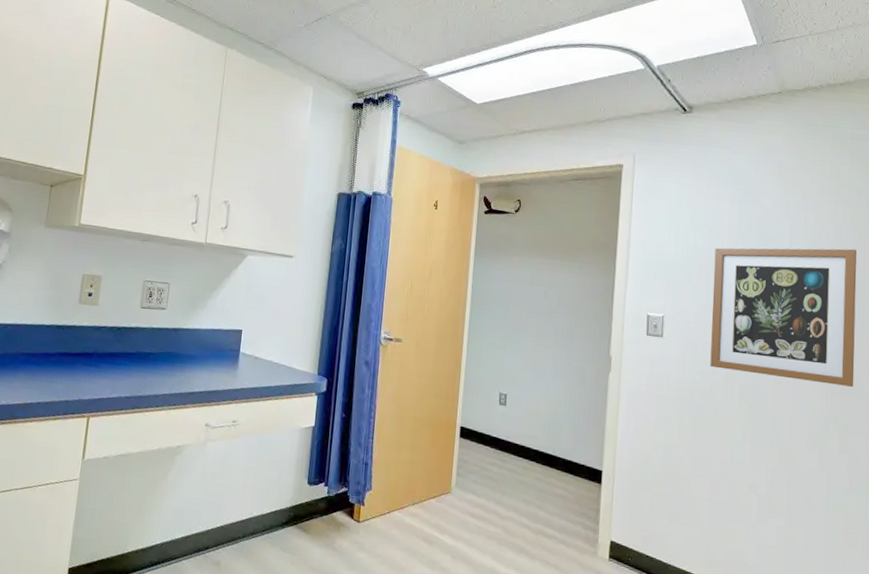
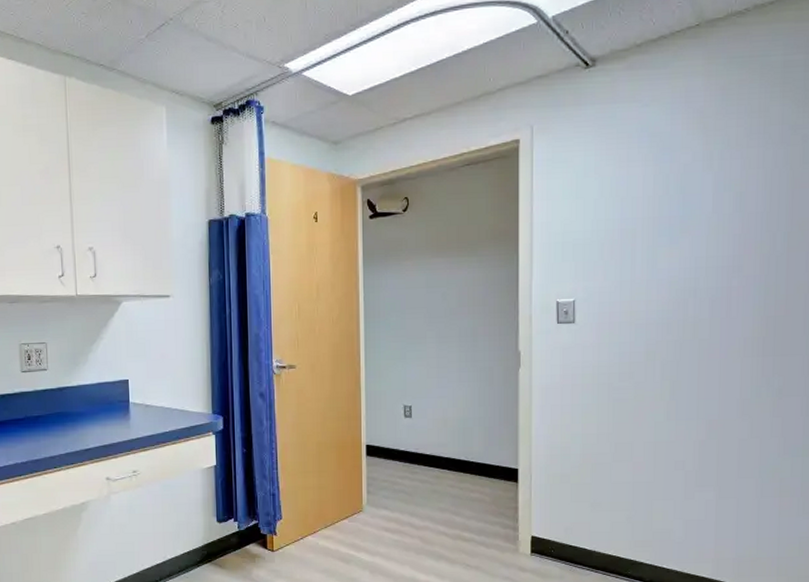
wall art: present [710,247,857,387] -> none [627,194,791,348]

